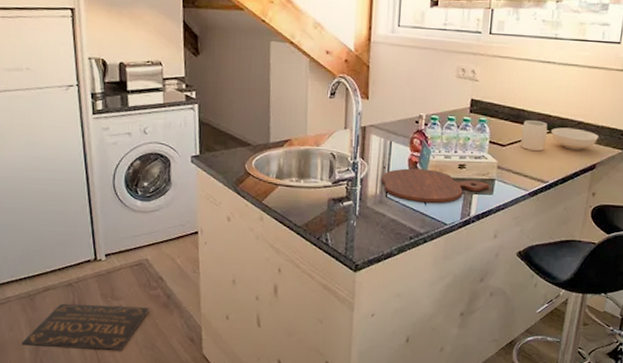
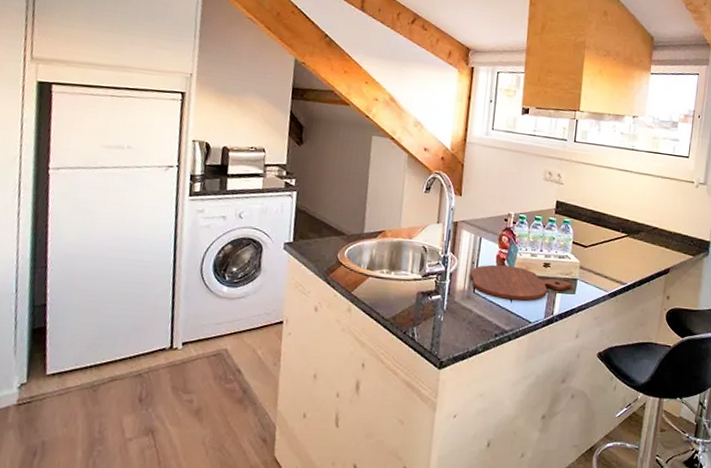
doormat: present [22,303,150,350] -> none [75,396,223,451]
mug: present [520,120,548,152] -> none [601,223,626,254]
bowl: present [550,127,599,150] -> none [628,231,672,254]

